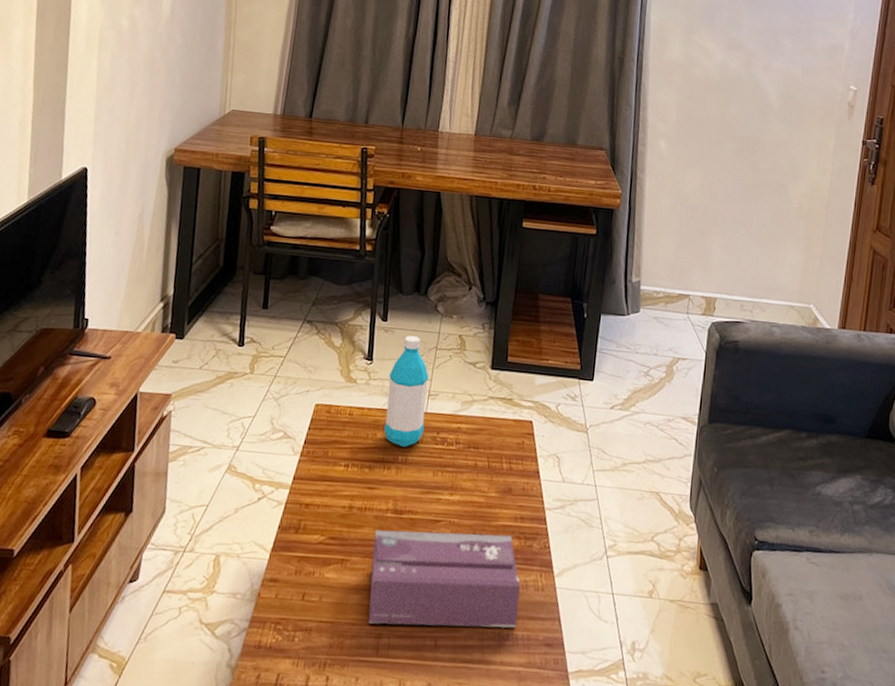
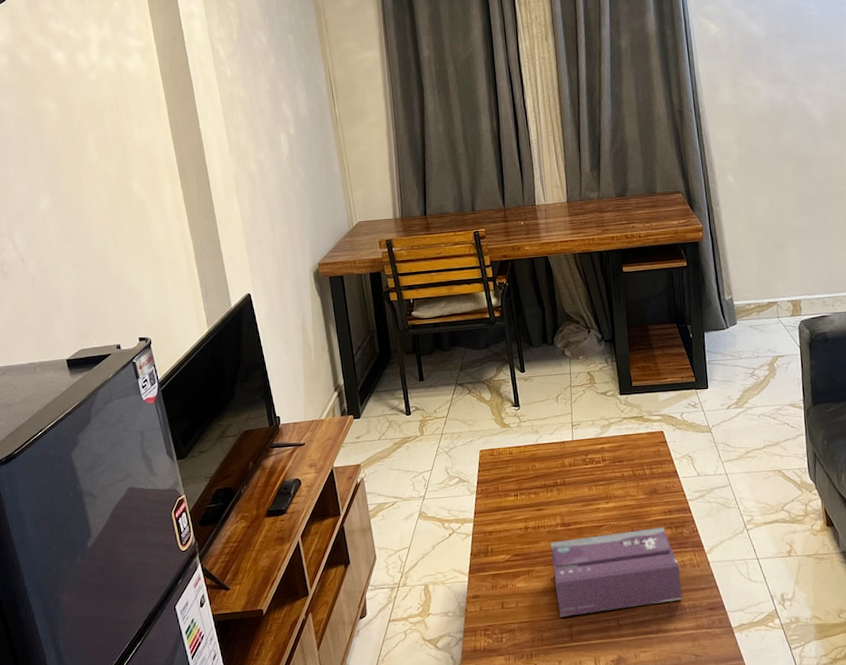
water bottle: present [384,335,429,447] -> none [536,380,574,472]

